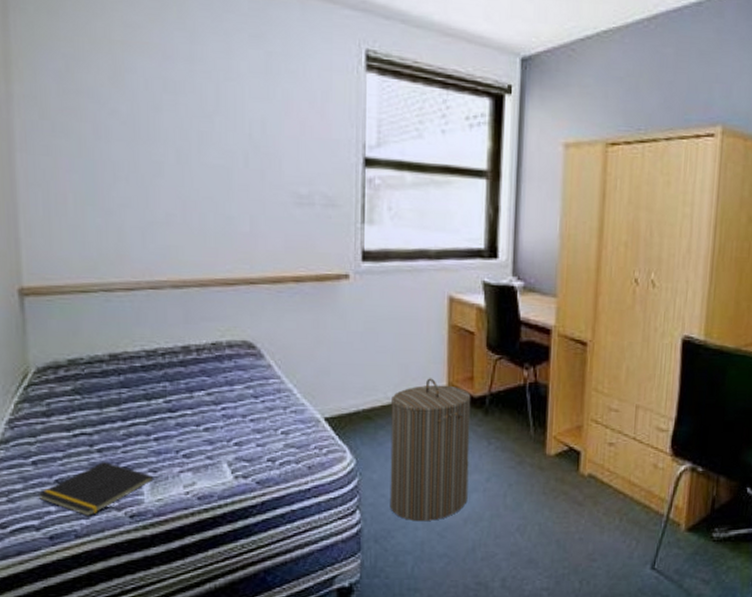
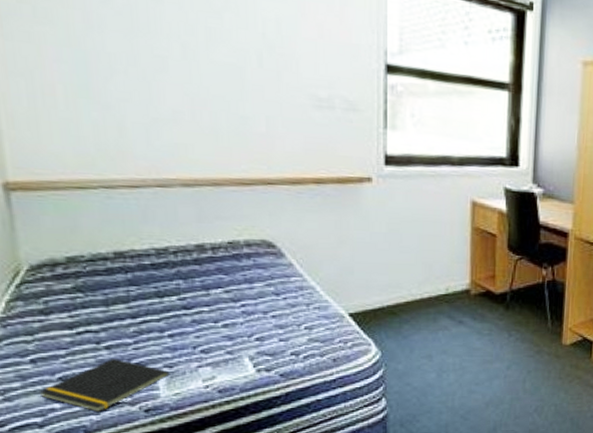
laundry hamper: present [389,378,471,521] -> none [415,276,493,406]

